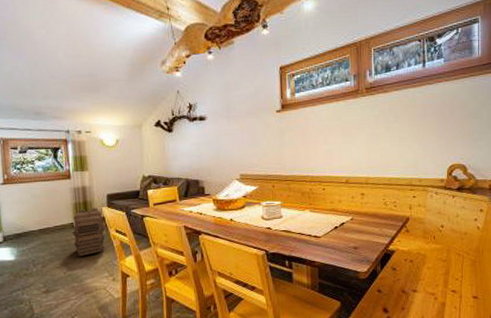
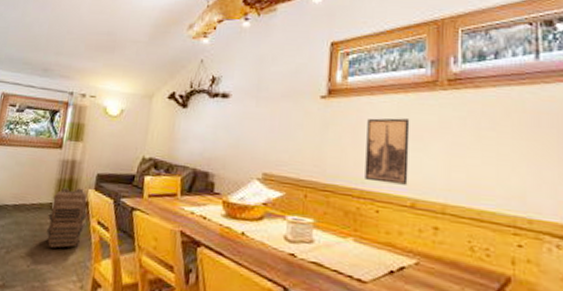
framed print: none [312,121,343,169] -> present [365,118,410,185]

